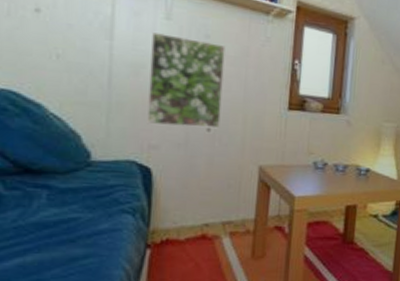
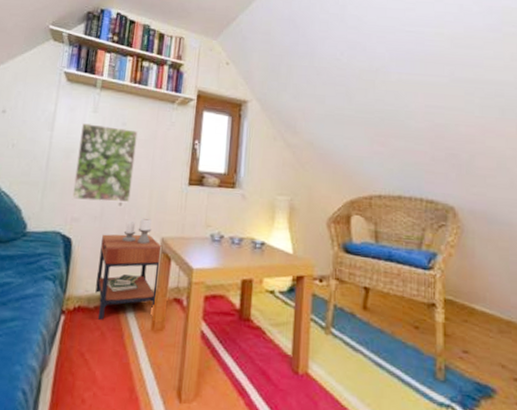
side table: none [184,145,260,251] -> present [95,217,162,320]

